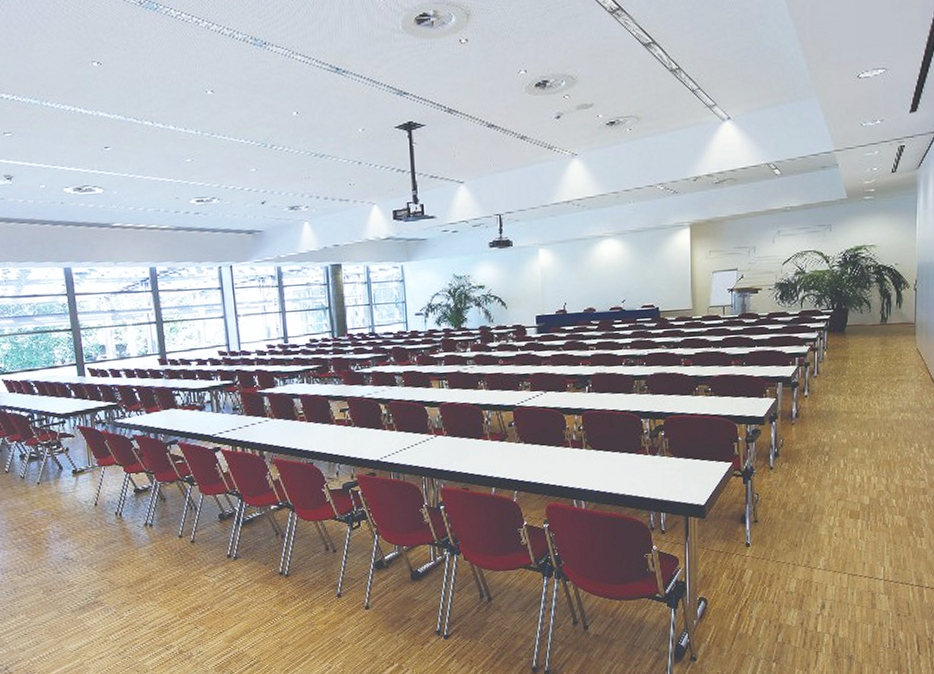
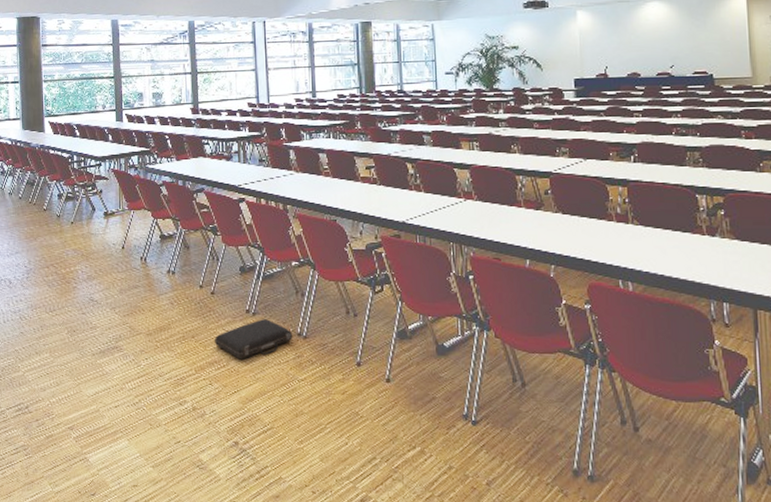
briefcase: none [196,562,275,602] -> present [214,319,293,360]

